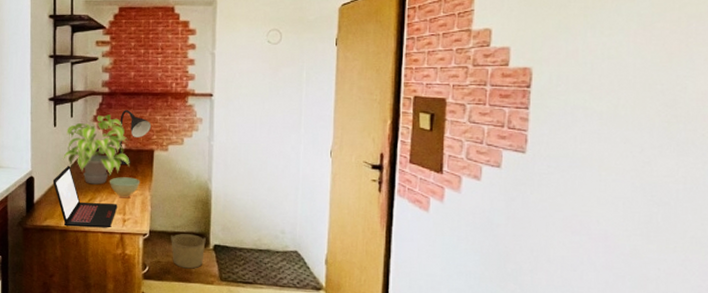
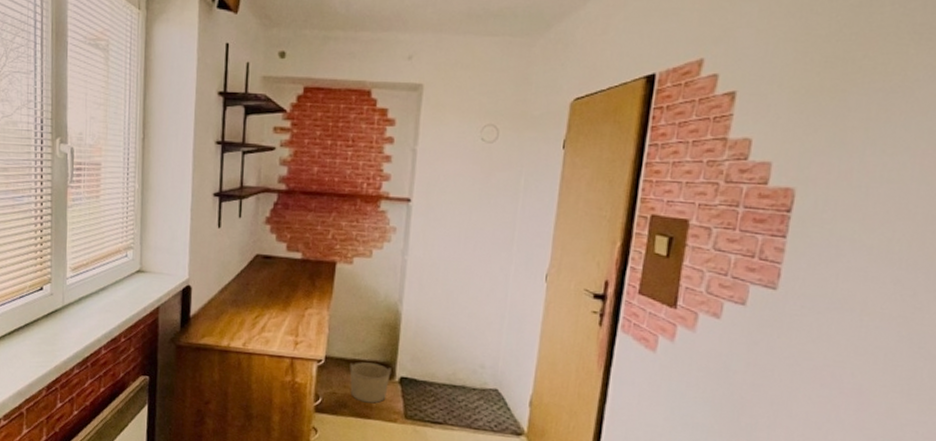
laptop: present [52,165,118,228] -> none [213,274,290,351]
plant: present [63,114,130,185] -> none [227,216,307,299]
bowl: present [110,177,140,198] -> none [281,291,318,318]
desk lamp: present [120,110,152,165] -> none [295,212,335,278]

